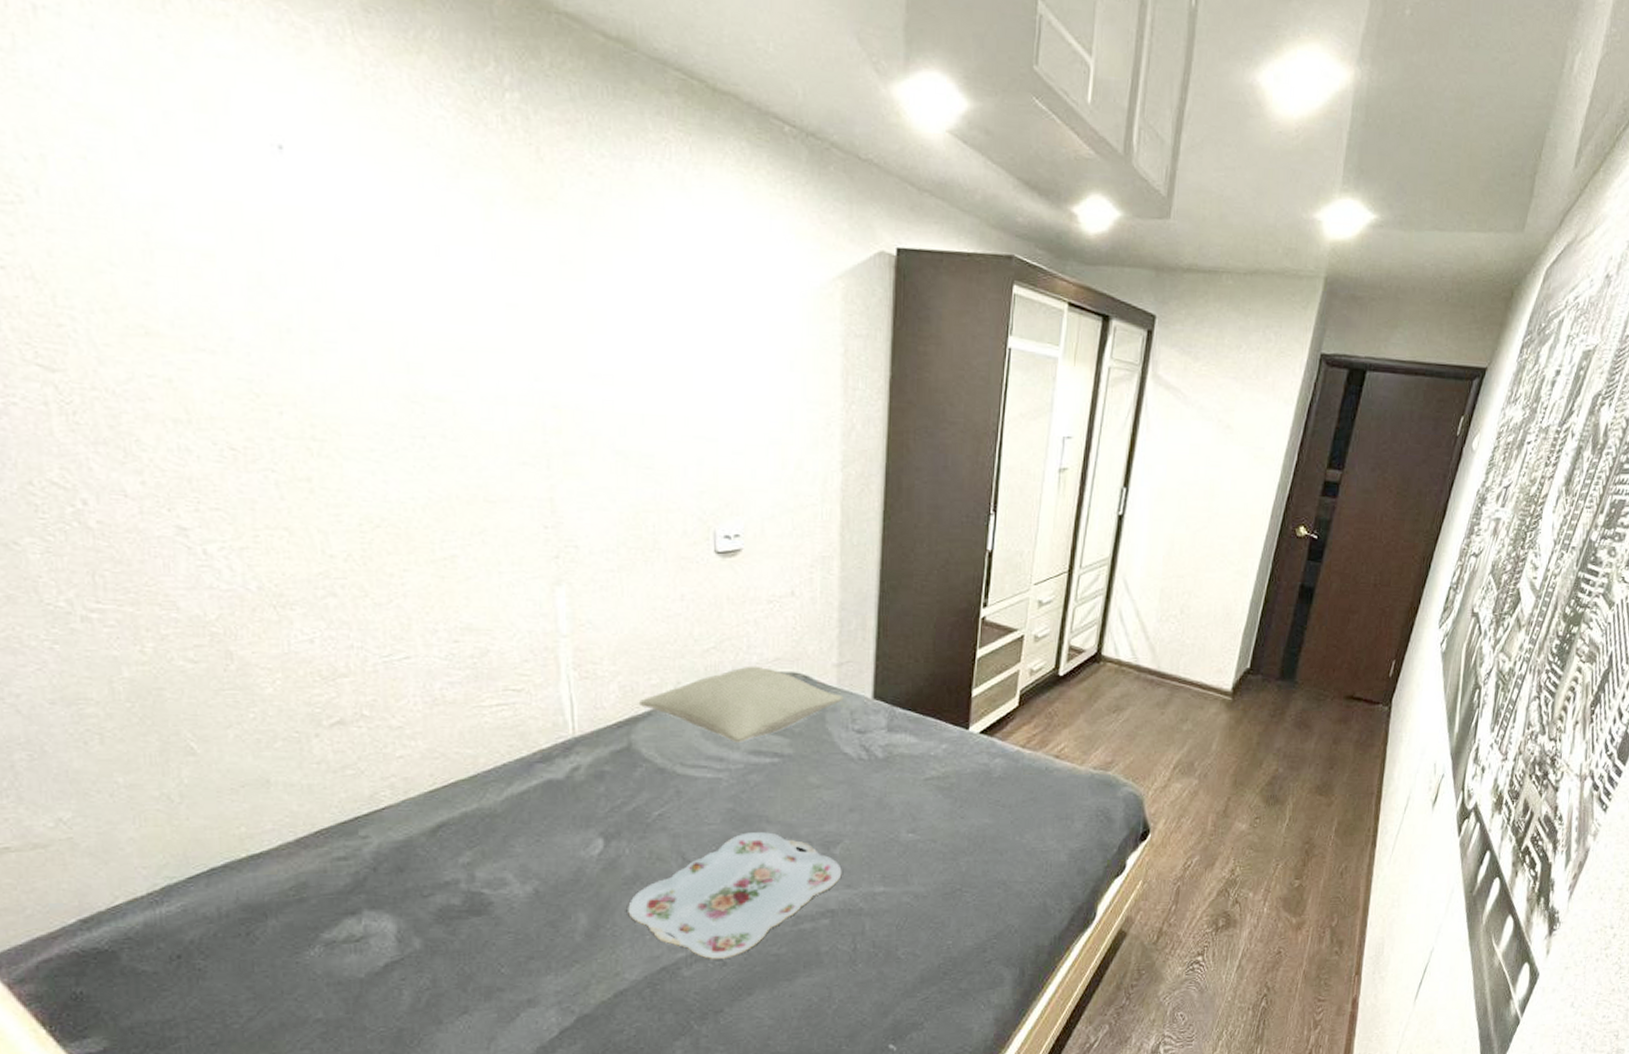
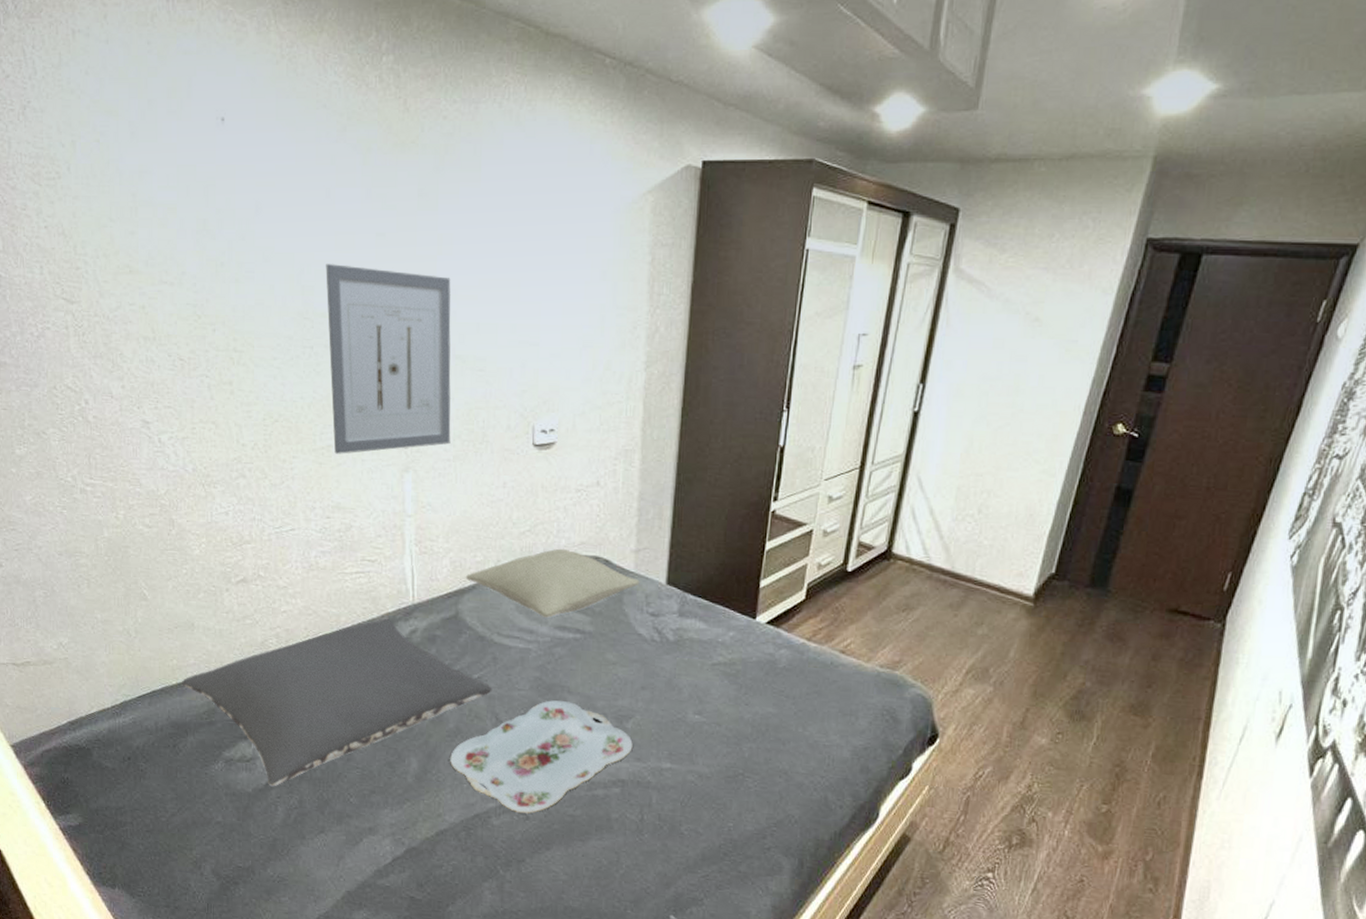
pillow: none [255,757,677,968] -> present [182,619,492,787]
wall art: none [438,337,614,566] -> present [326,264,451,454]

